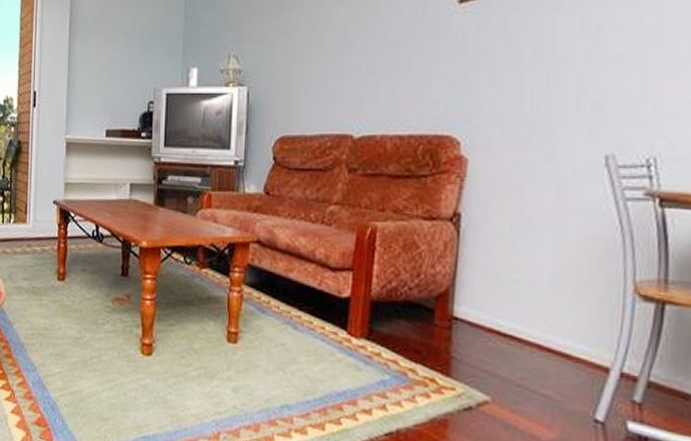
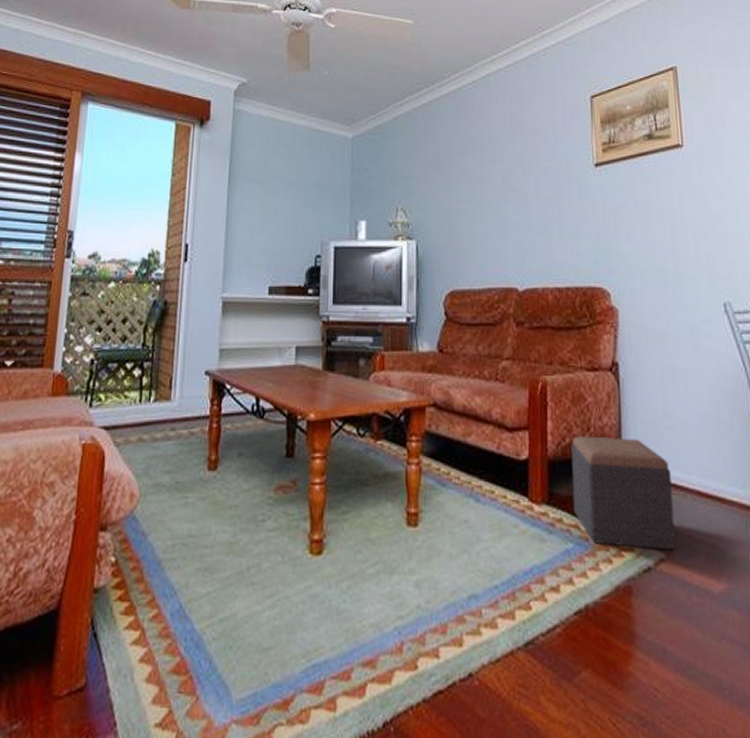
footstool: none [393,281,510,396] -> present [571,436,676,551]

